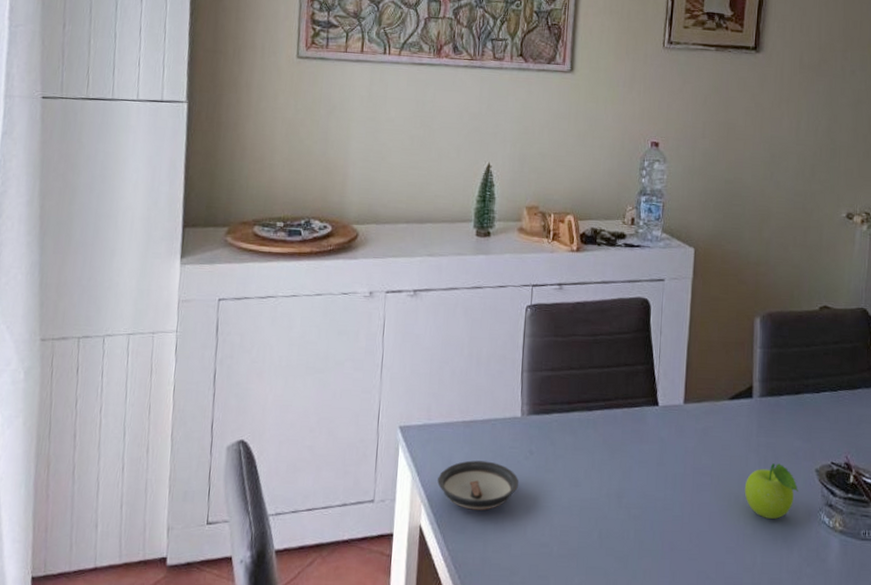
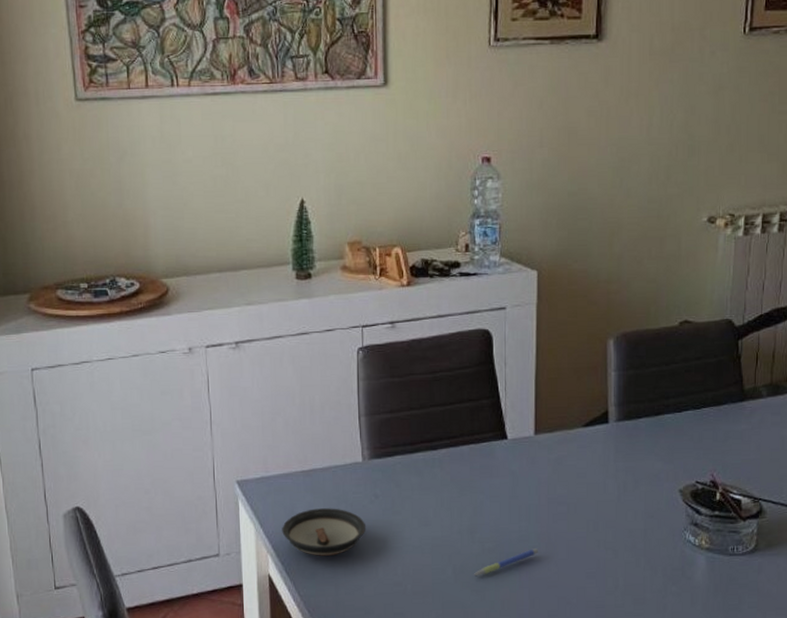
pen: none [619,518,681,543] -> present [474,548,538,577]
fruit: present [744,463,798,519] -> none [603,487,661,542]

